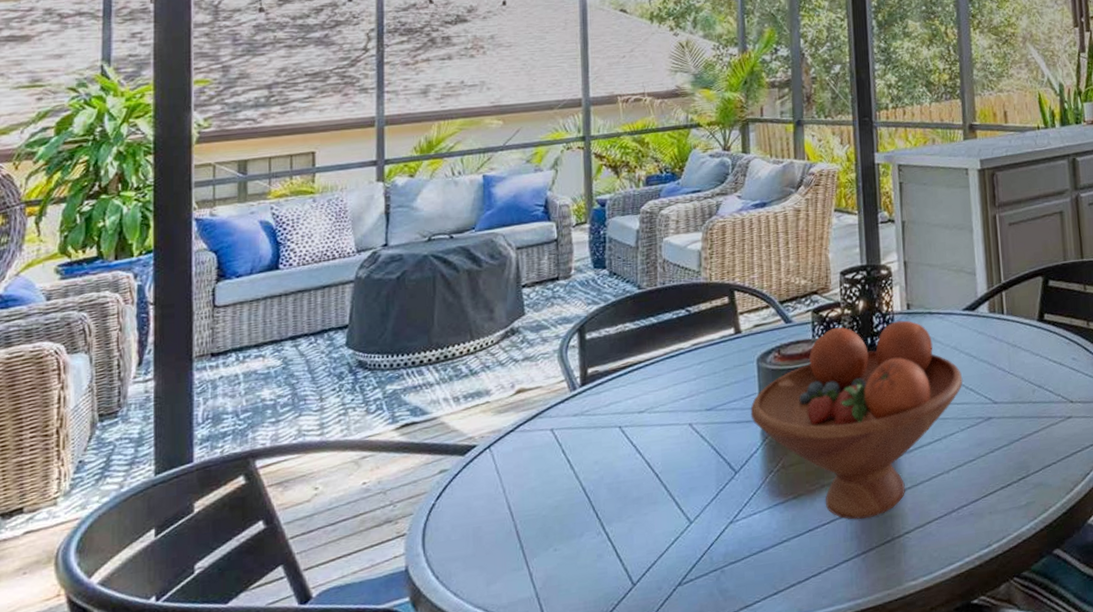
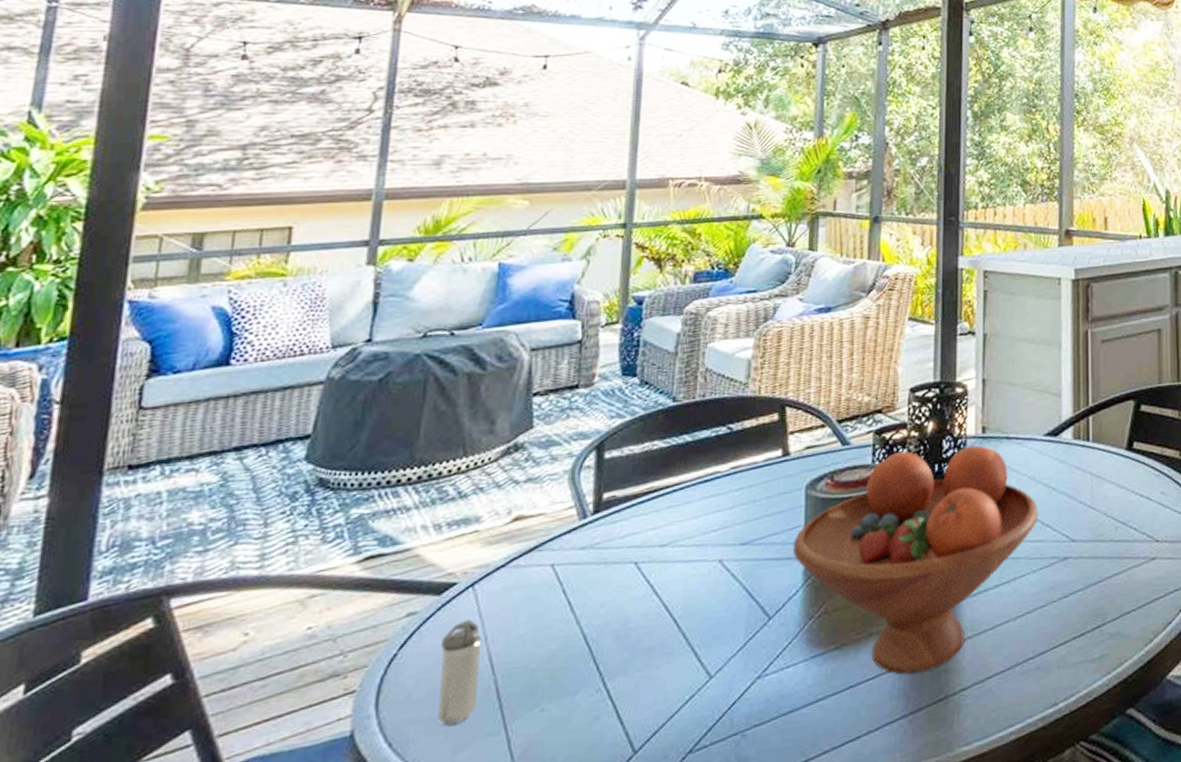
shaker: none [469,475,502,562] -> present [438,619,482,726]

